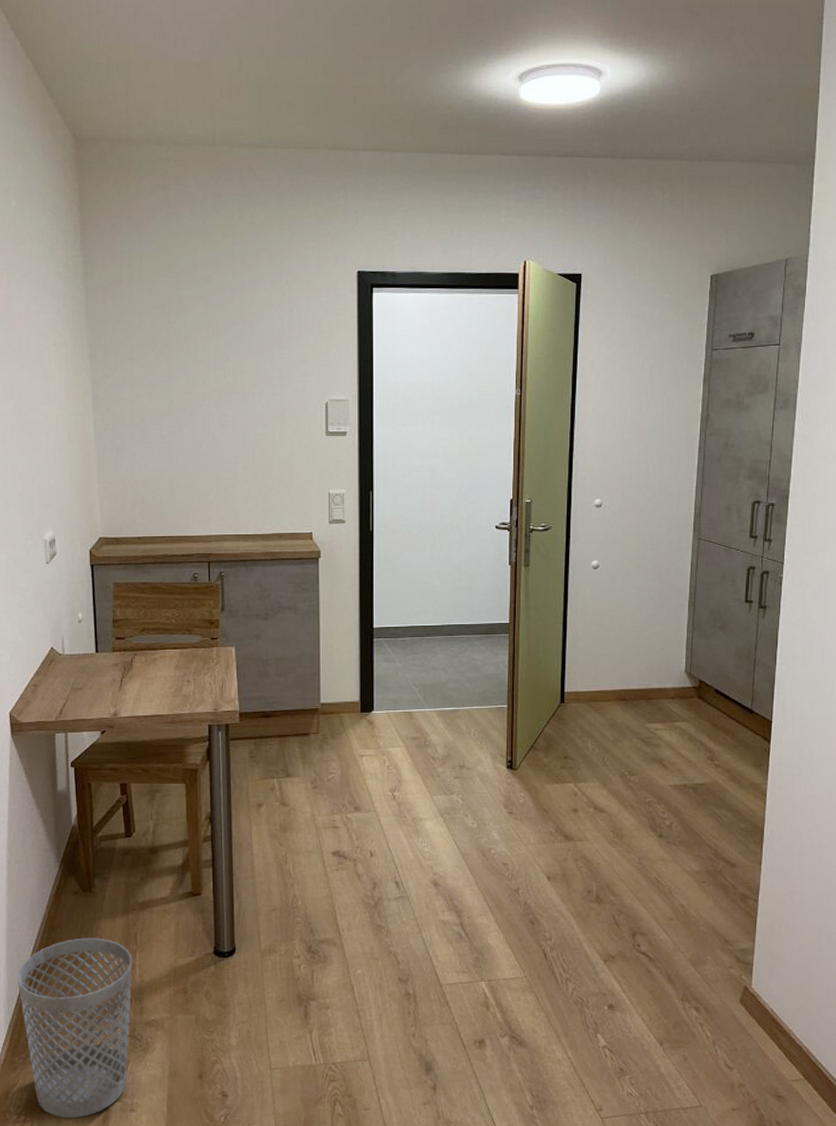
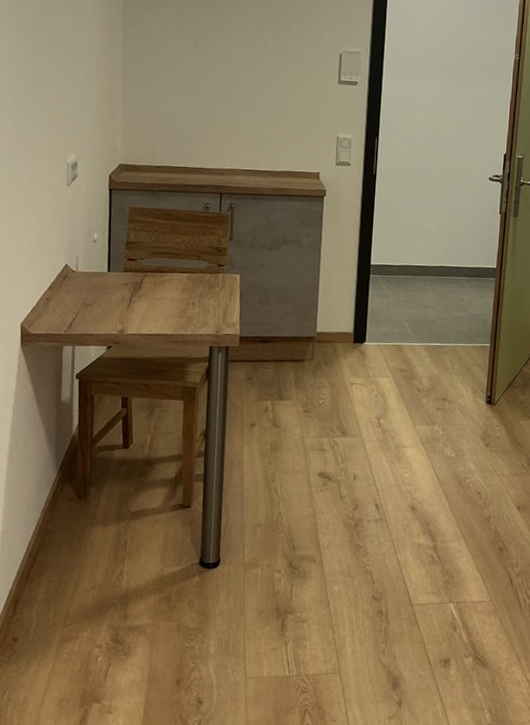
wastebasket: present [17,938,132,1118] -> none [8,543,121,718]

